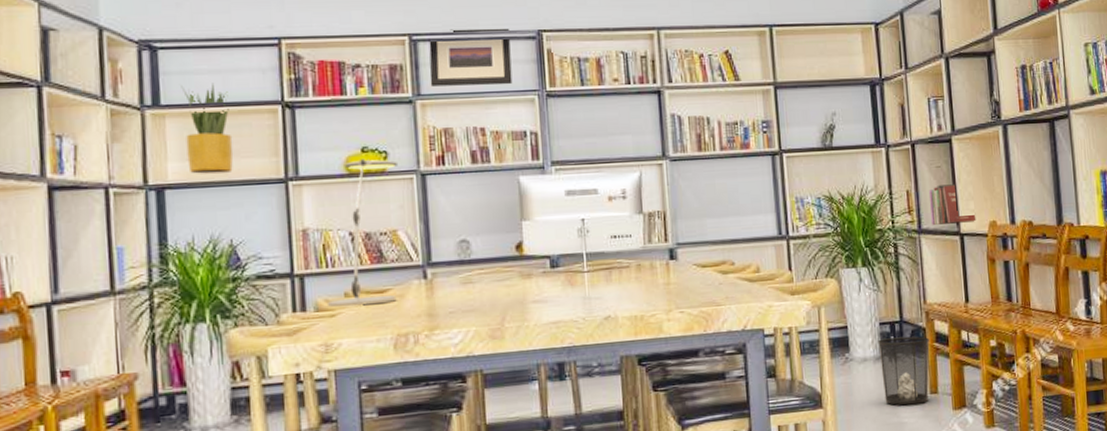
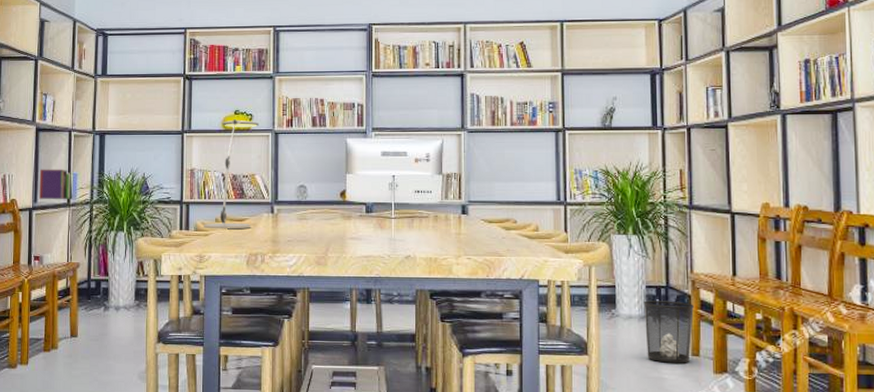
books: none [59,242,119,288] -> present [39,169,73,200]
planter: present [181,83,234,175] -> none [120,60,150,126]
picture frame: present [429,28,513,87] -> none [286,22,348,67]
books: present [928,184,976,226] -> none [701,167,749,204]

